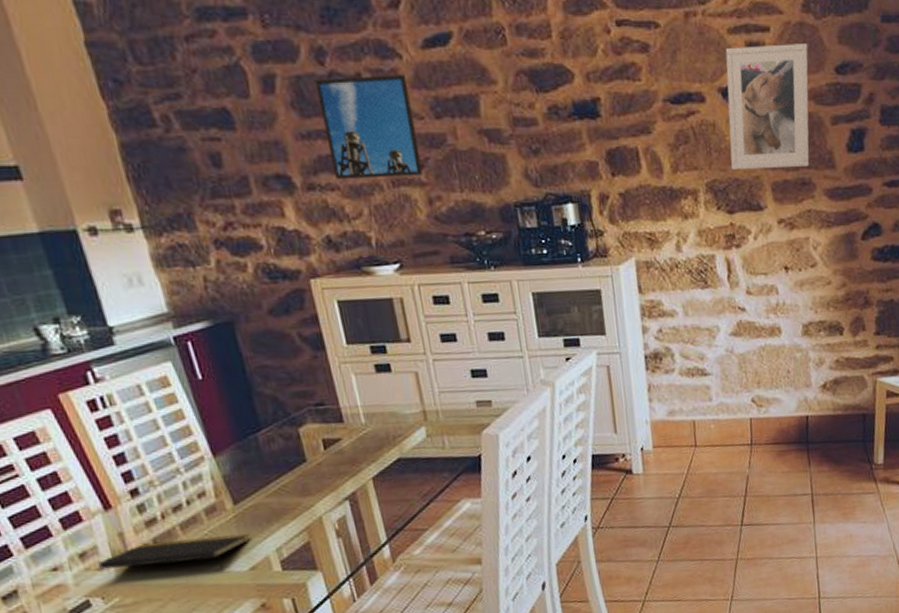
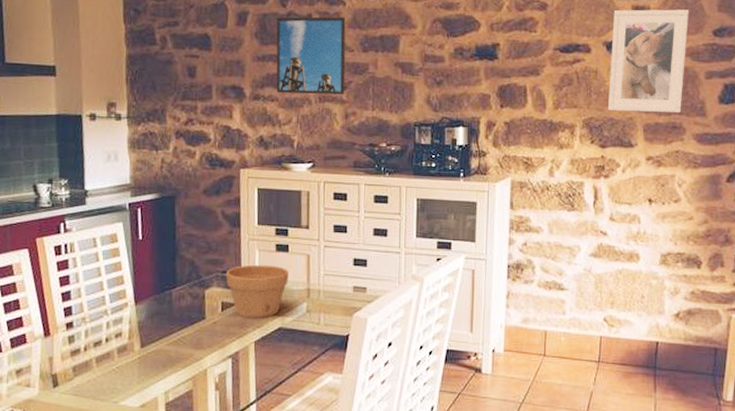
notepad: present [98,534,250,571] -> none [28,370,147,404]
flower pot: none [319,389,399,453] -> present [225,264,289,317]

